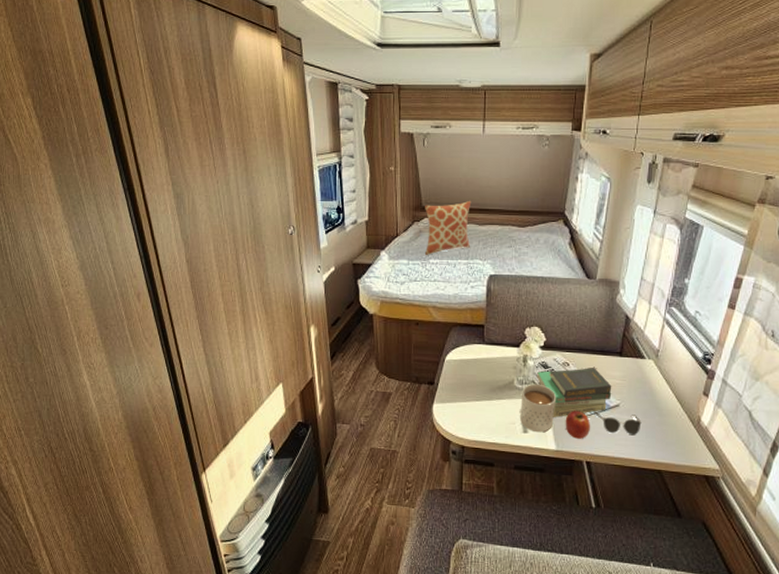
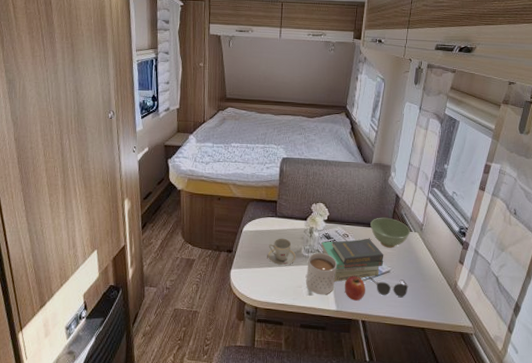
pillow: present [425,200,472,255] -> none [228,94,269,139]
teacup: none [475,368,508,400] -> present [268,238,297,266]
bowl: none [595,342,643,378] -> present [370,217,410,248]

